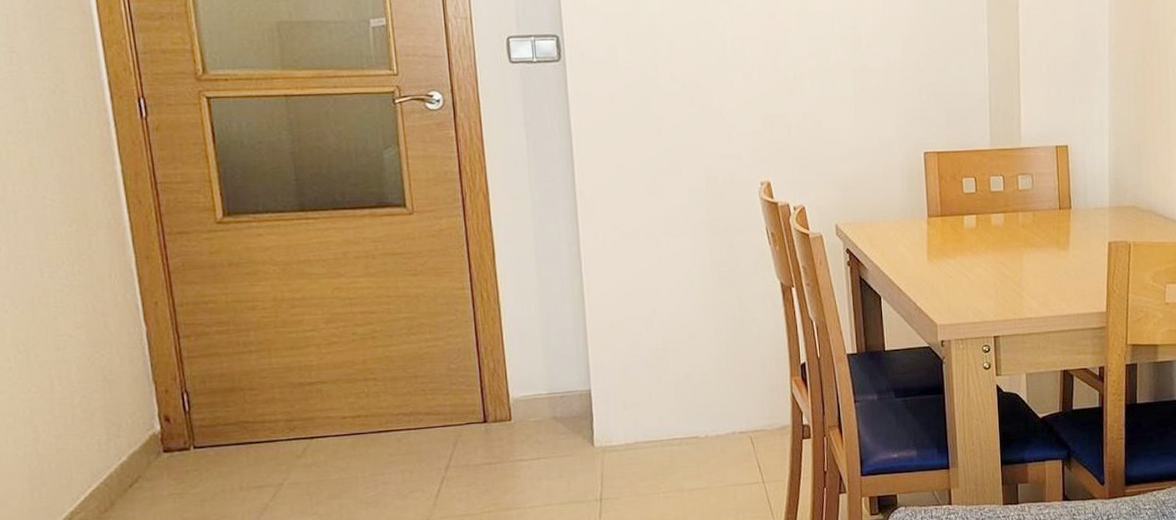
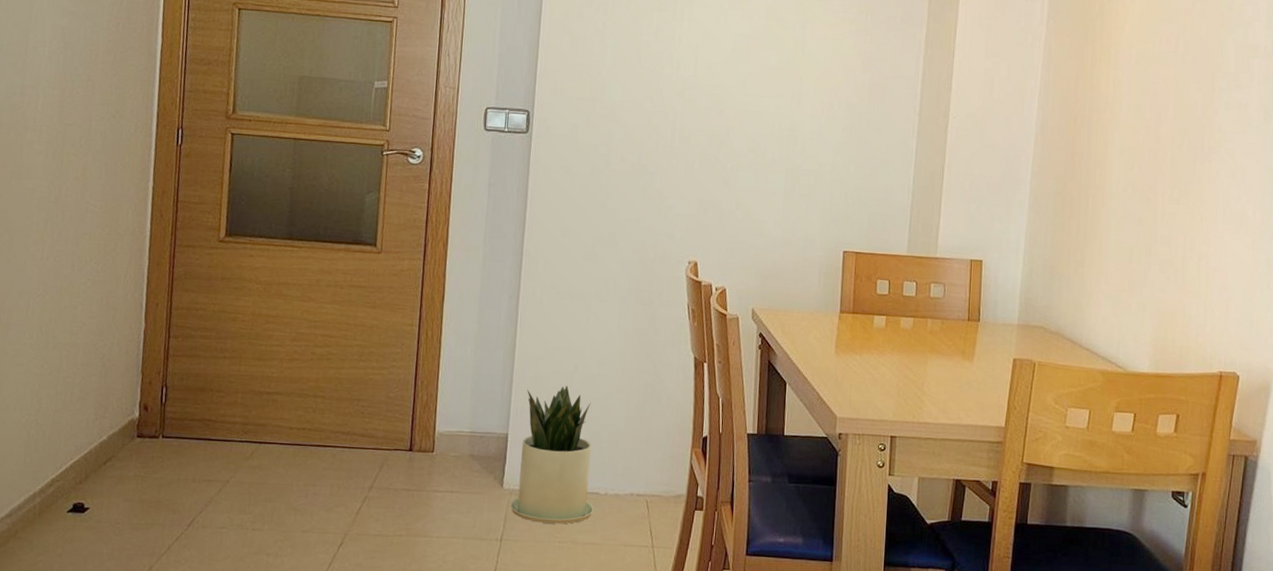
planter: none [604,330,696,476] -> present [509,385,594,524]

